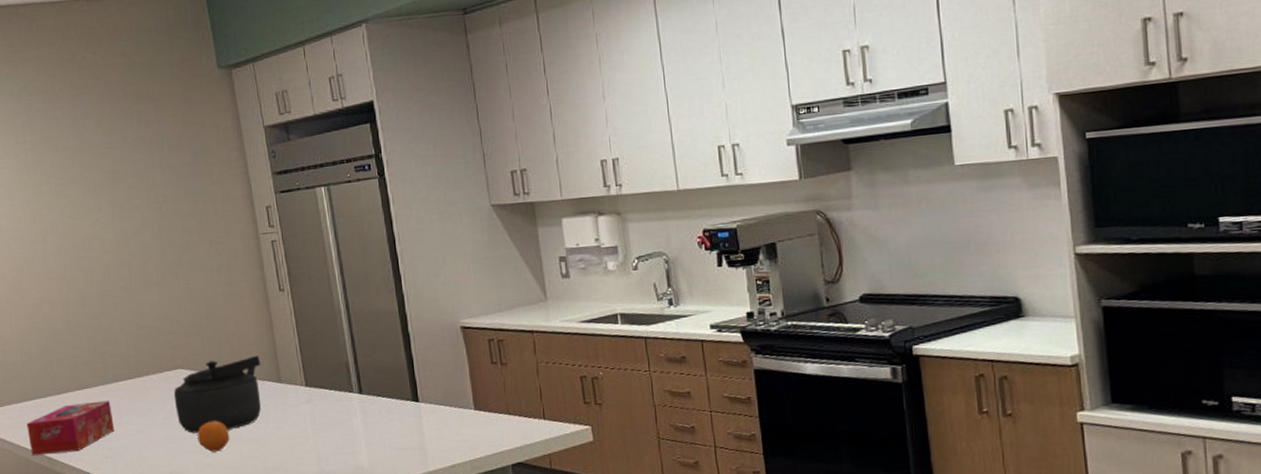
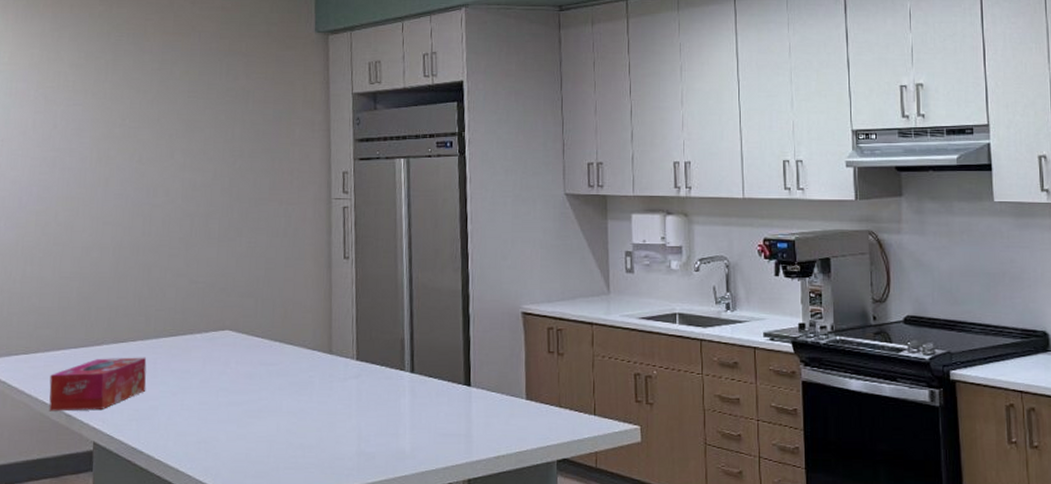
kettle: present [173,355,262,433] -> none [215,322,313,400]
fruit: present [197,421,230,452] -> none [234,389,269,423]

